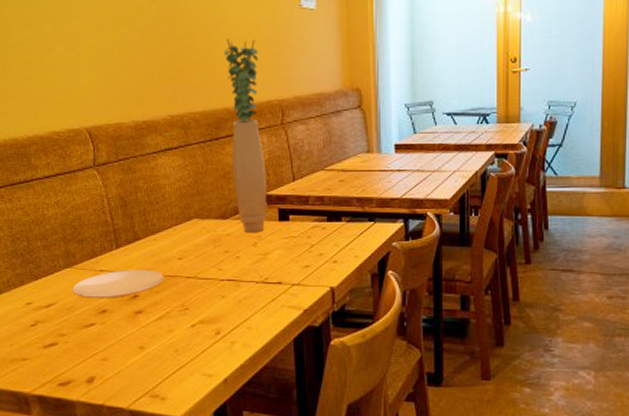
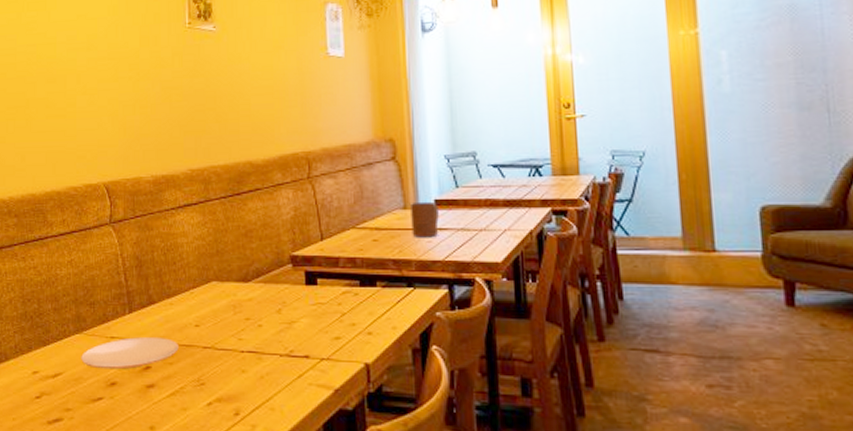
vase: present [224,38,267,232] -> none [248,88,293,297]
cup: none [374,146,398,178] -> present [411,201,439,238]

